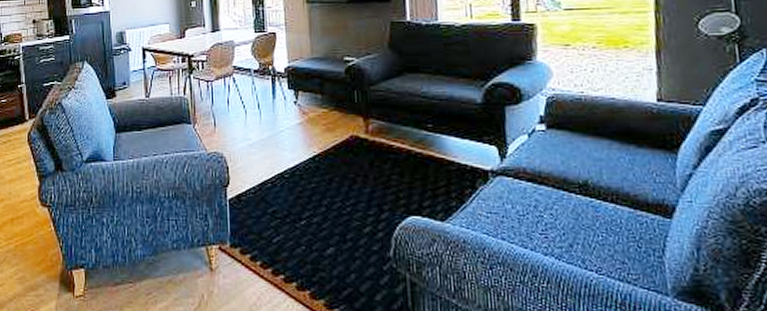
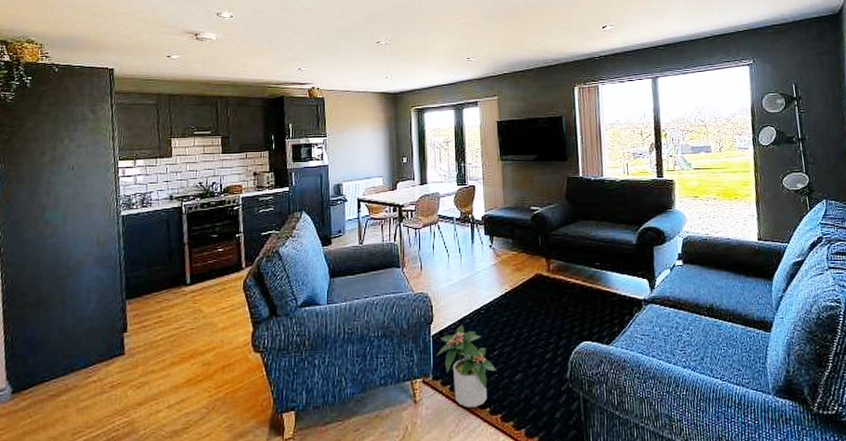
potted plant: none [234,189,303,281] -> present [436,325,496,408]

